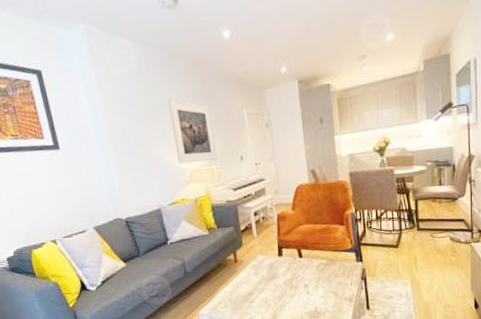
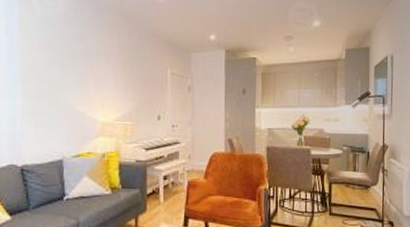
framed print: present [167,98,217,165] -> none [90,47,134,117]

